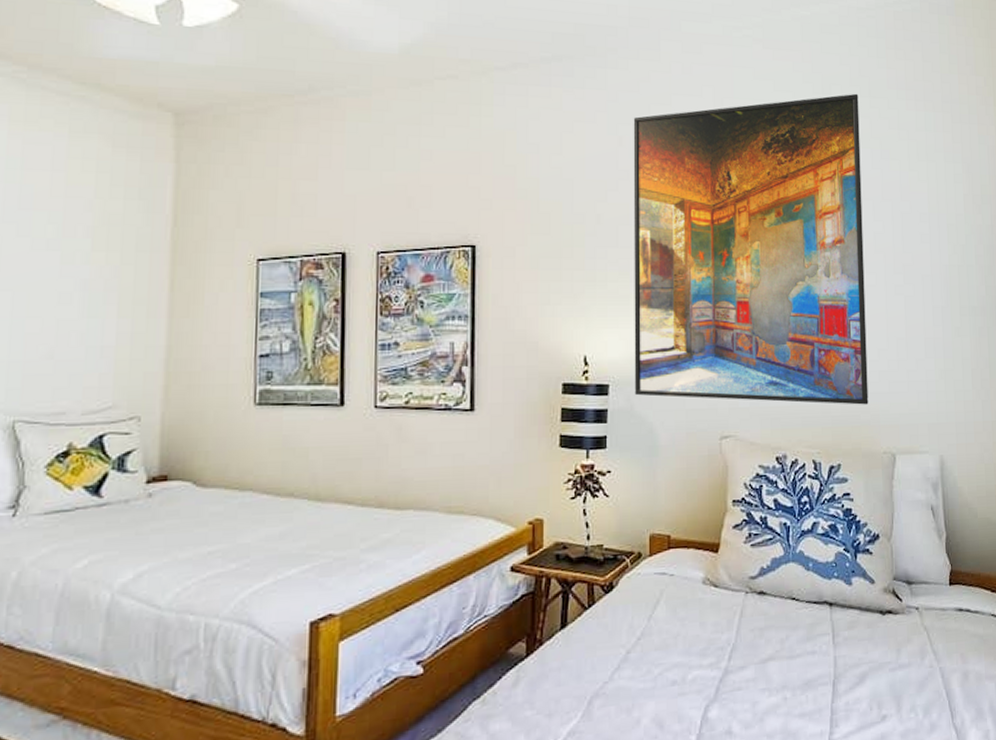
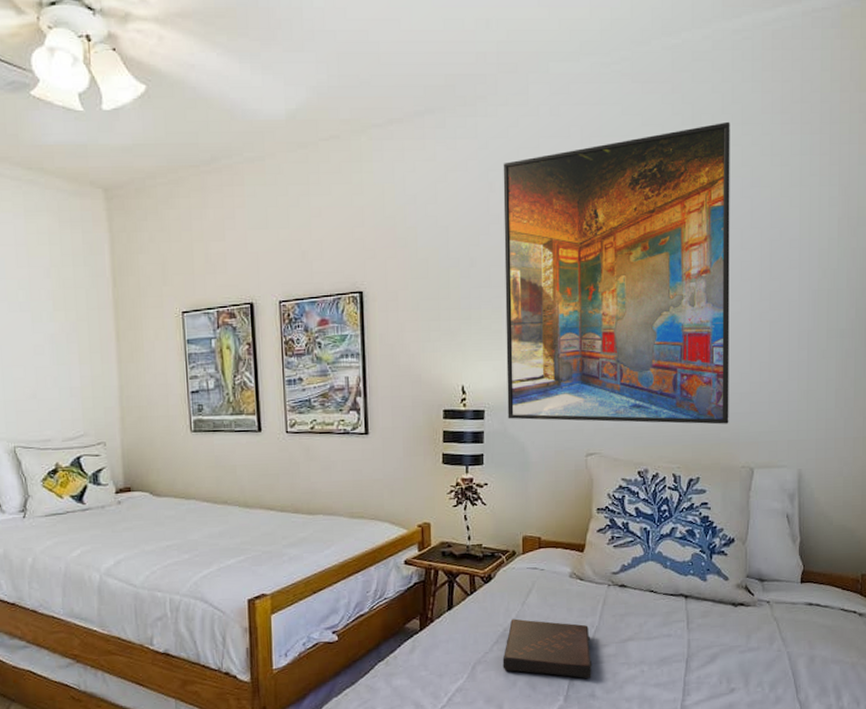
book: none [624,637,729,712] -> present [502,618,593,679]

